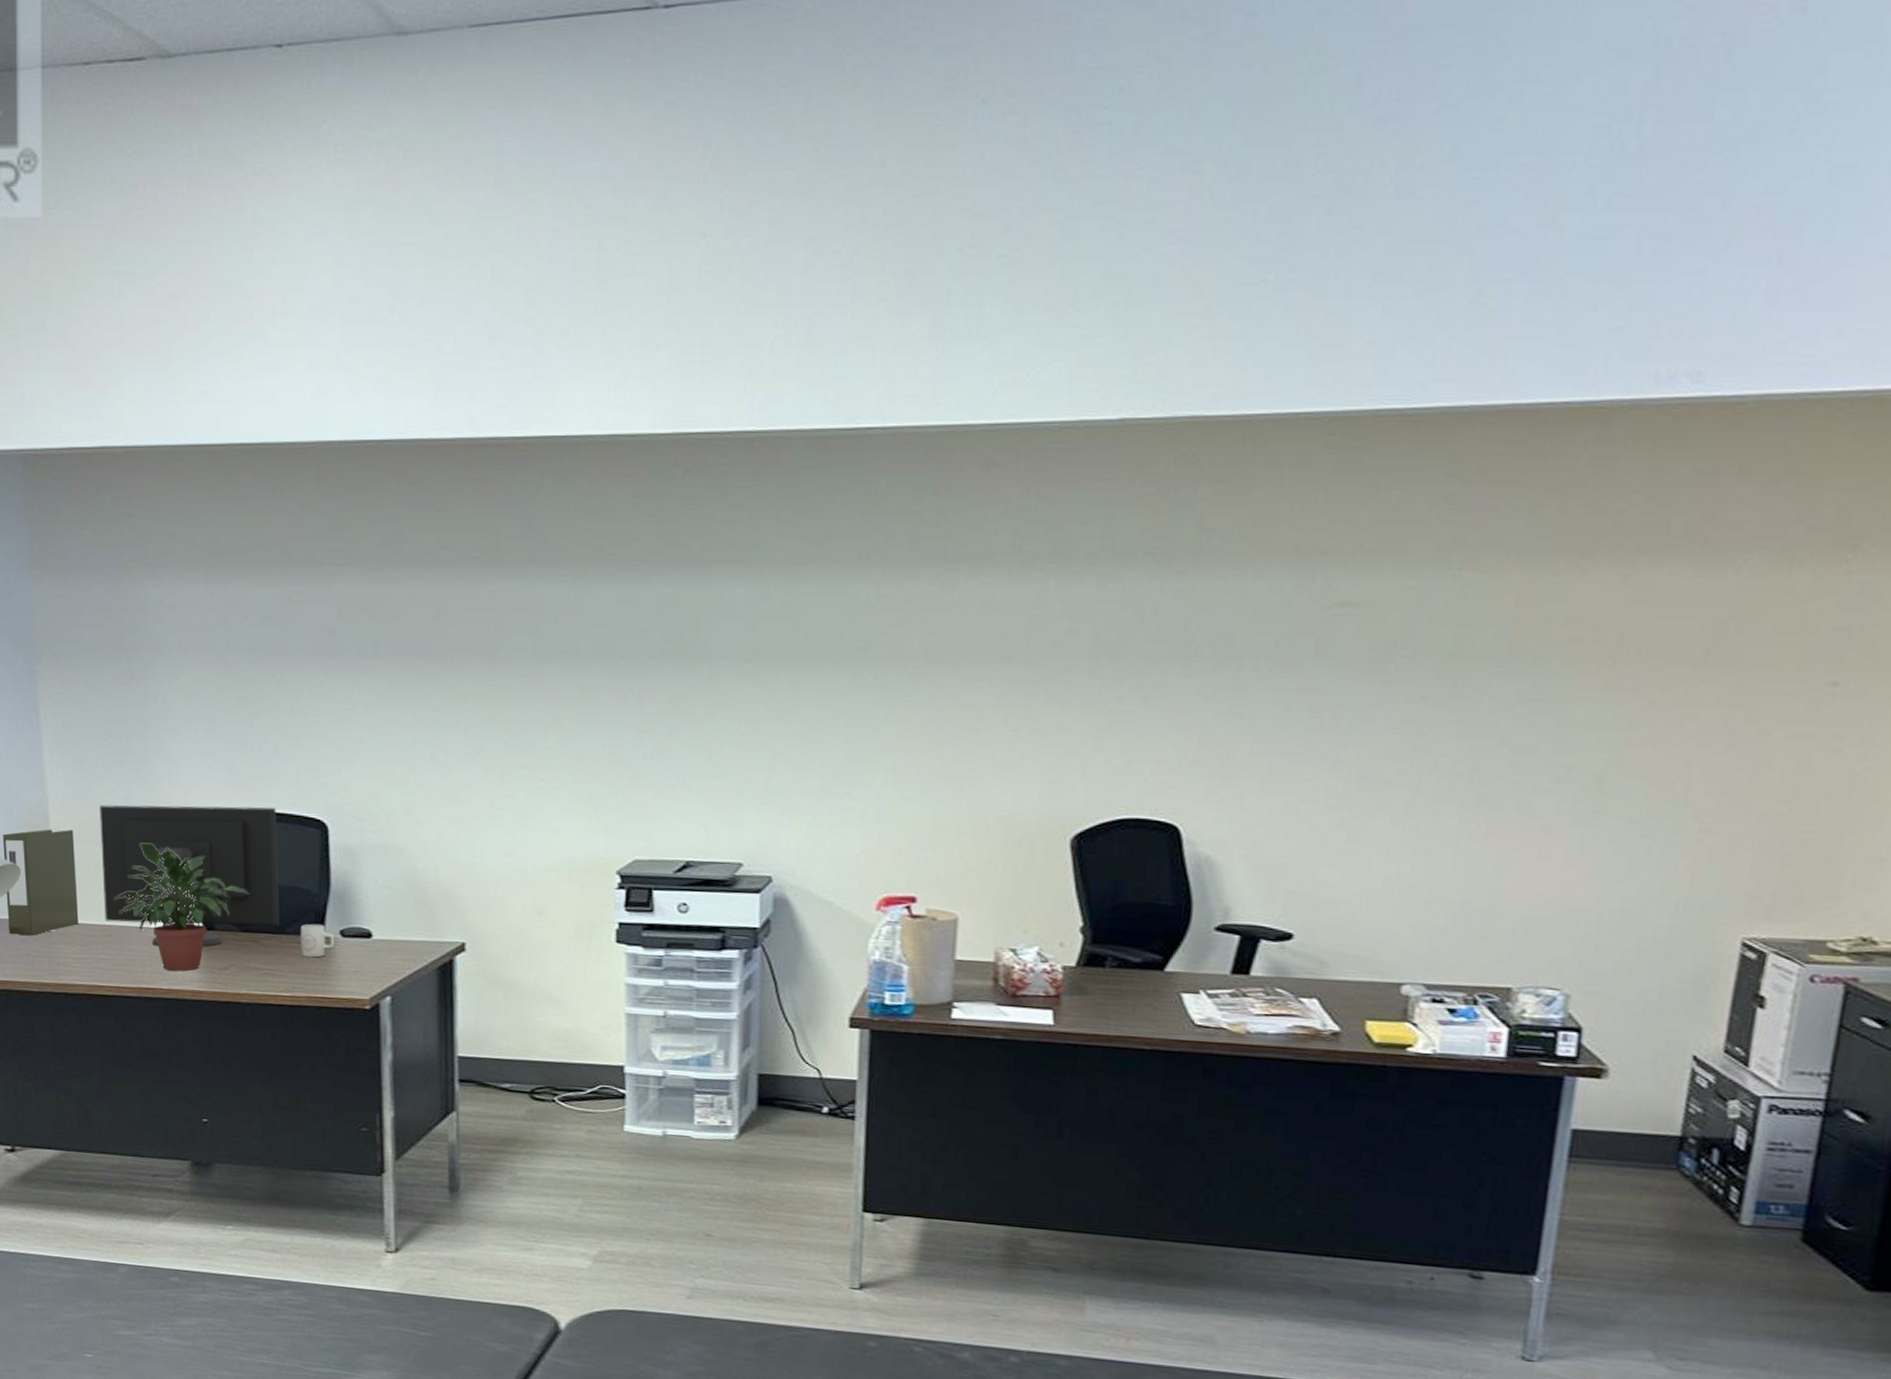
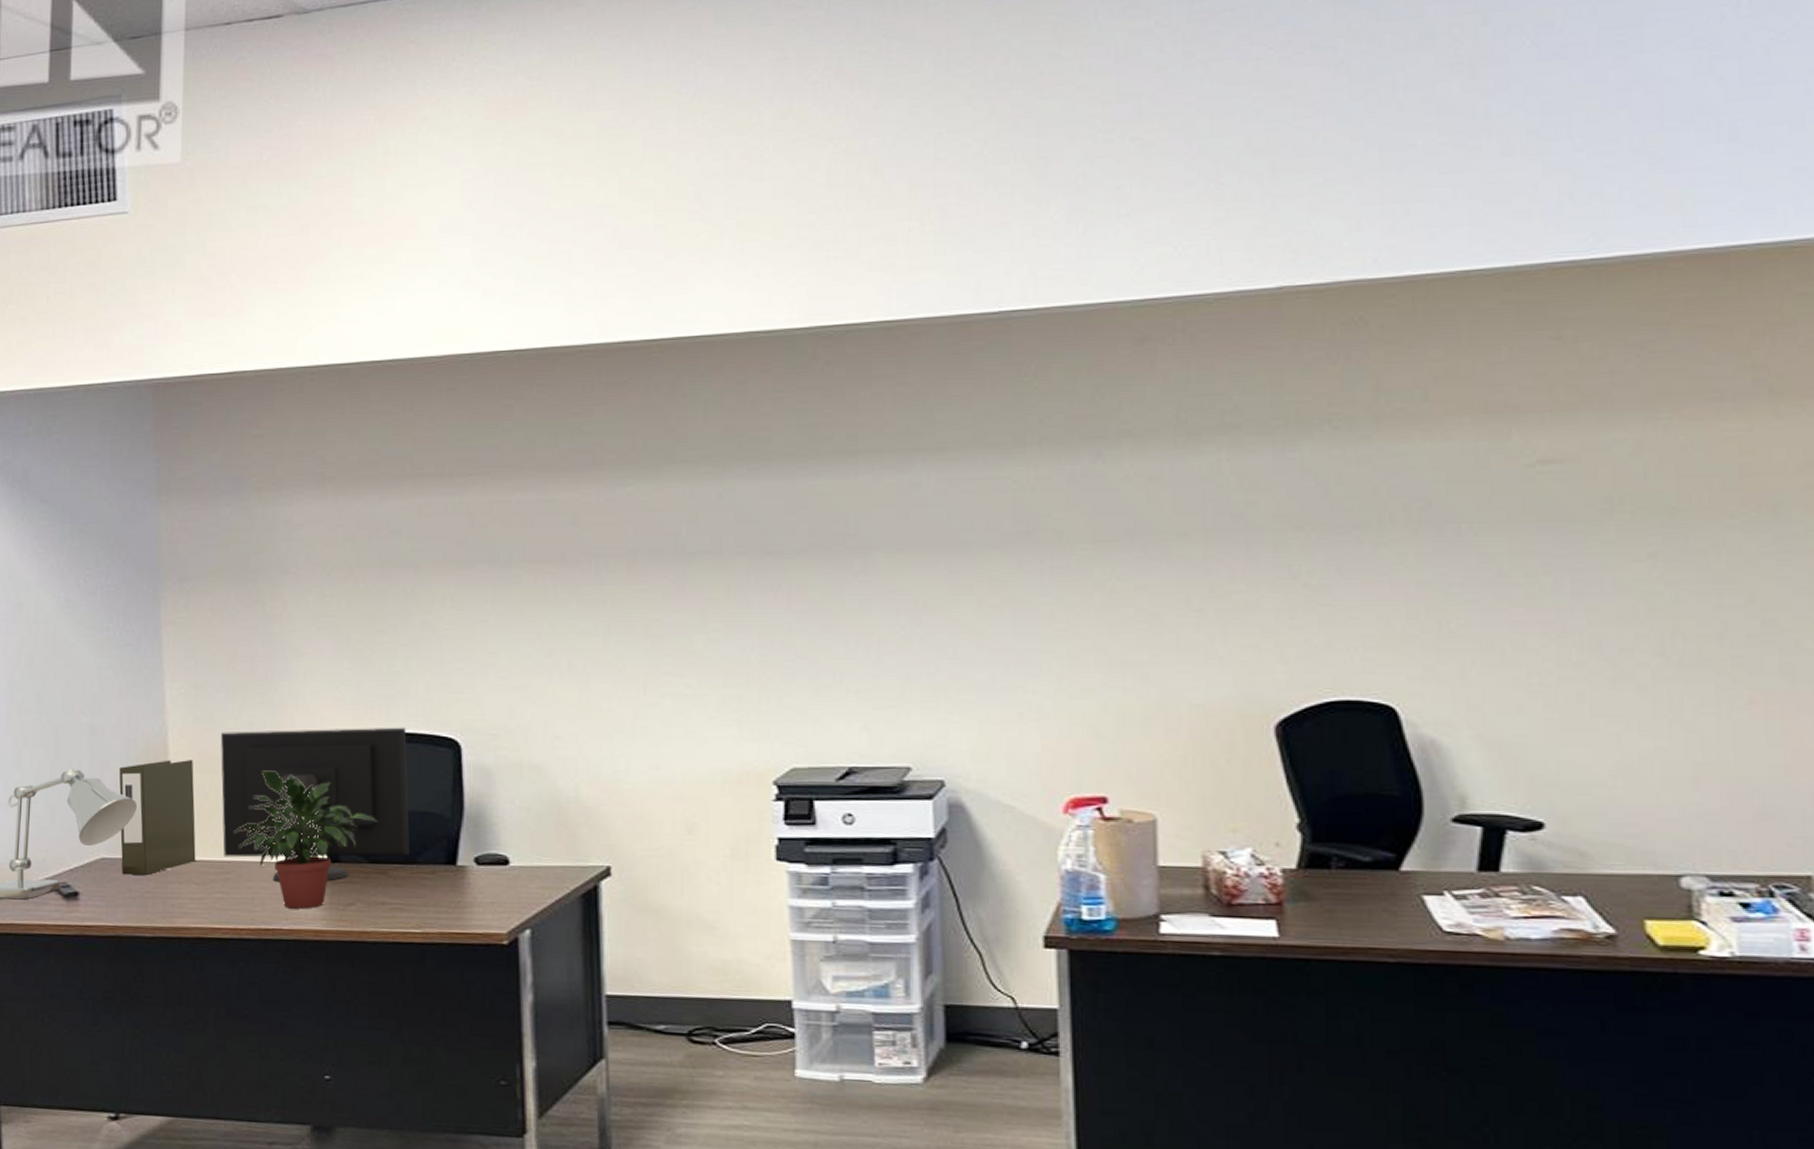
mug: present [300,923,335,958] -> none [431,851,469,889]

